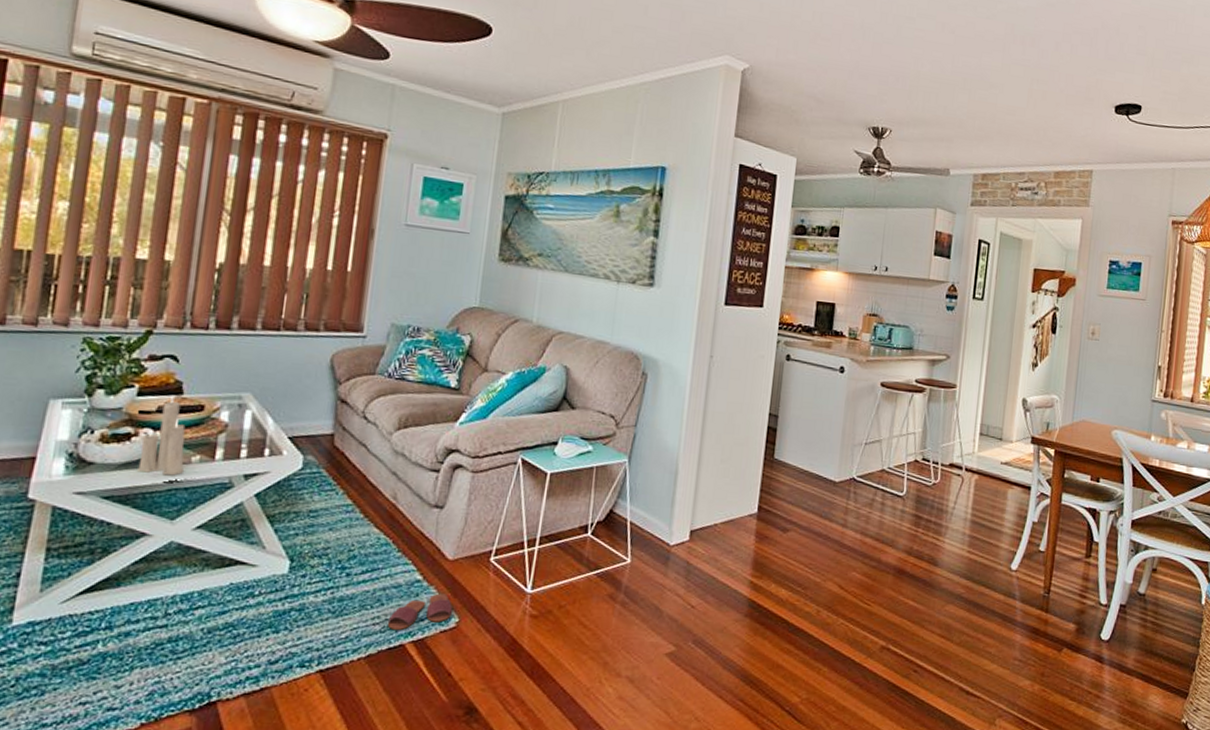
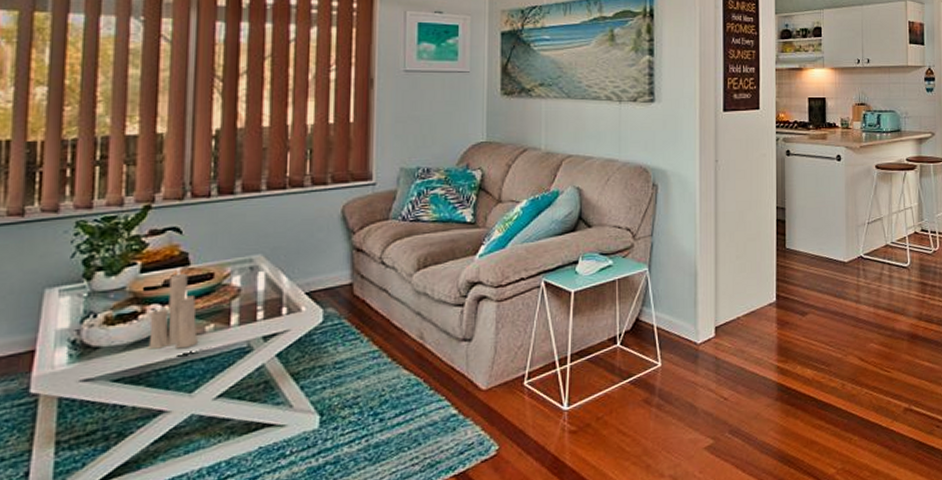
slippers: present [387,593,453,631] -> none [426,423,492,468]

